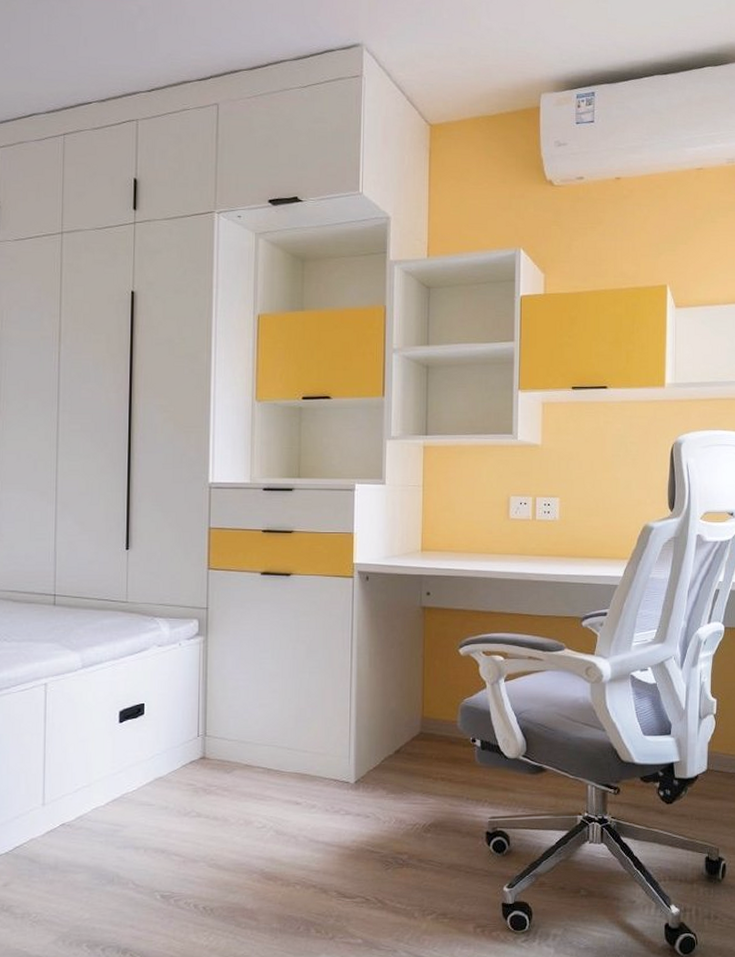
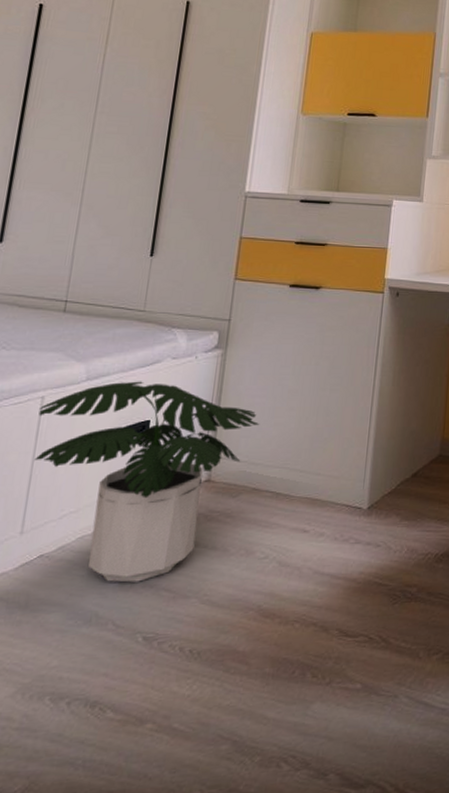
potted plant: none [44,667,246,848] -> present [34,381,260,583]

